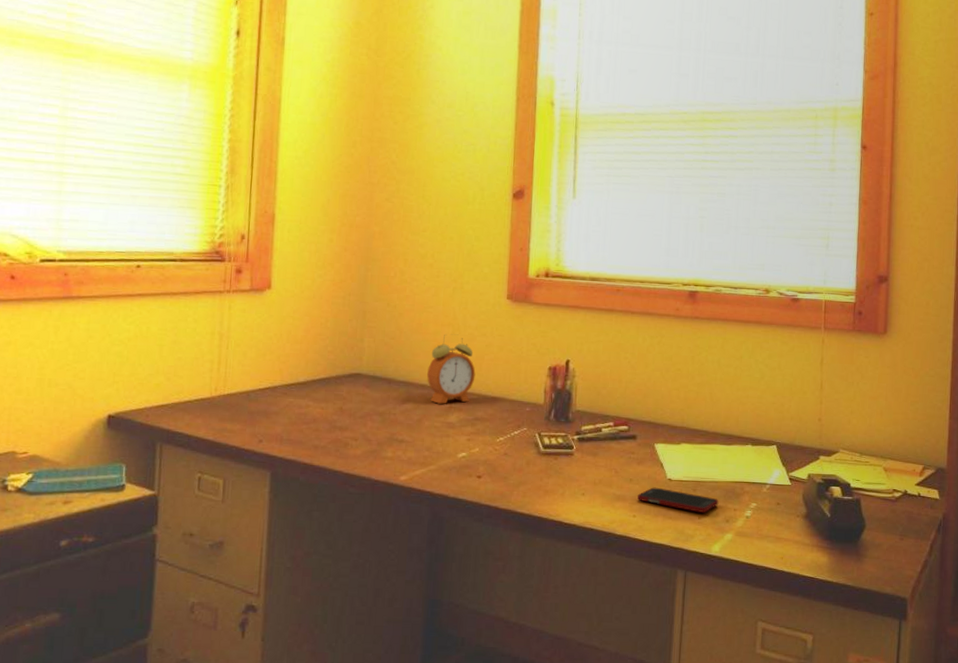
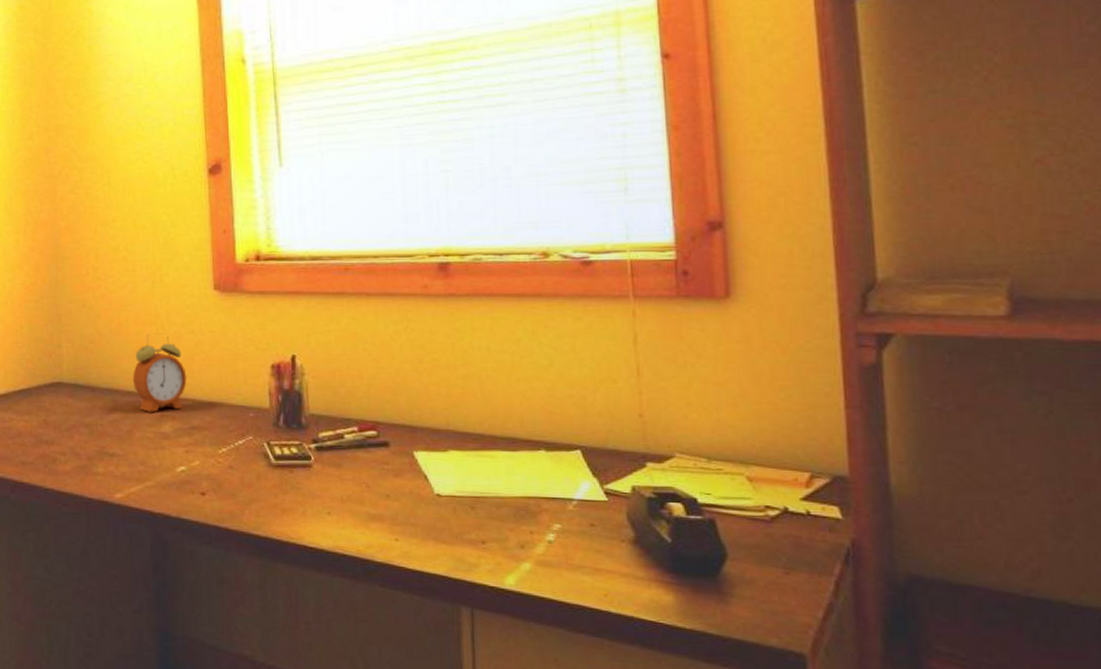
cell phone: present [637,487,719,513] -> none [398,504,508,536]

